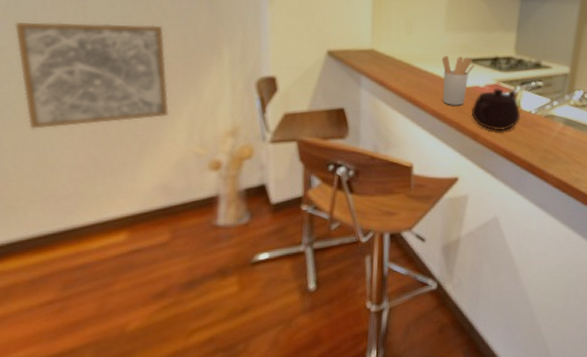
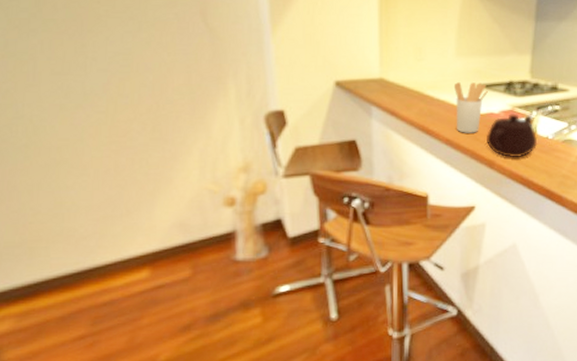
wall art: present [14,22,170,129] -> none [15,61,180,171]

